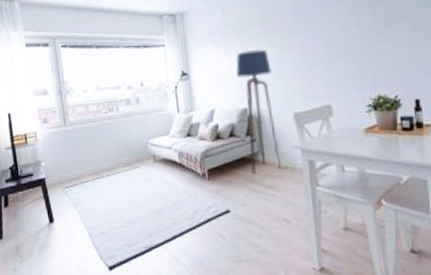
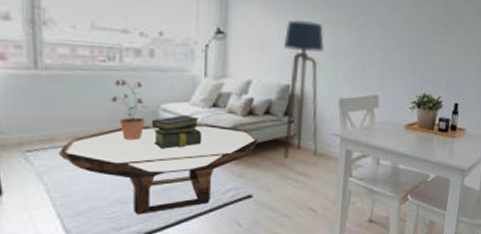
coffee table: none [85,151,227,233] -> present [58,124,258,215]
potted plant: none [114,124,140,172] -> present [111,79,146,141]
stack of books: none [143,145,183,176] -> present [151,114,203,149]

